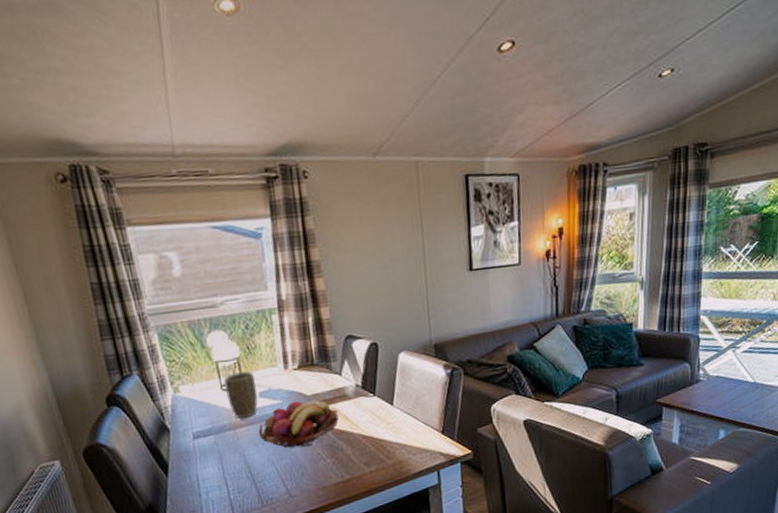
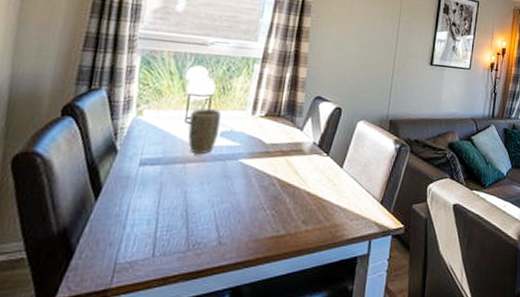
fruit basket: present [258,400,339,448] -> none [207,147,290,195]

